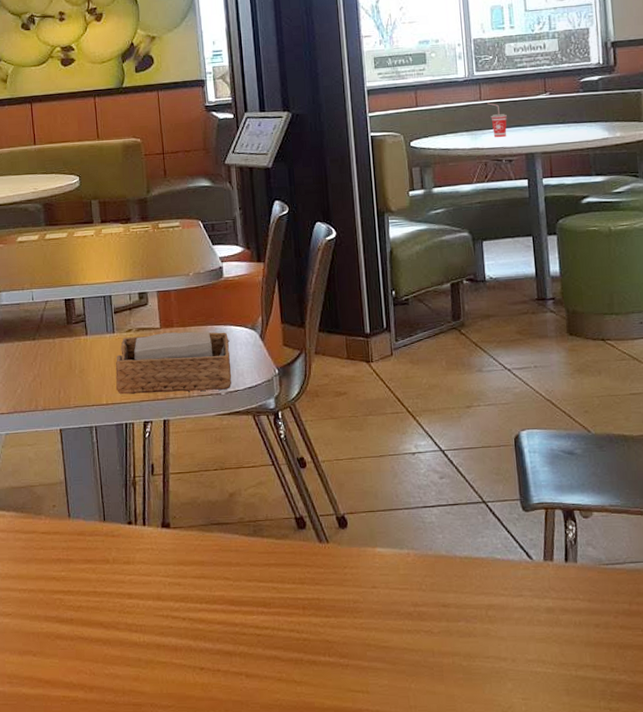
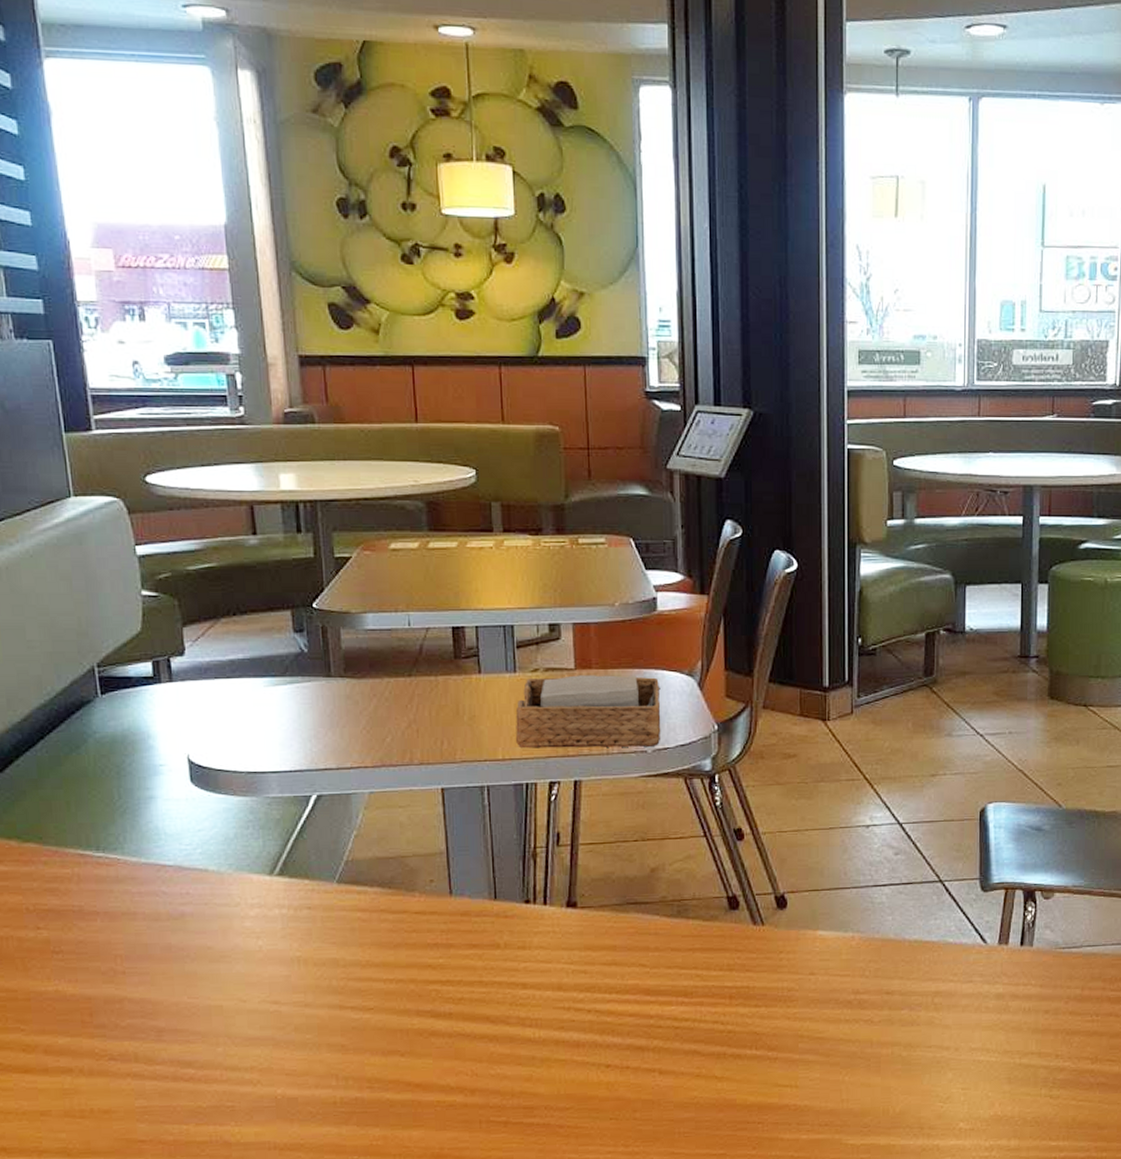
beverage cup: present [487,102,507,138] -> none [986,420,1007,464]

